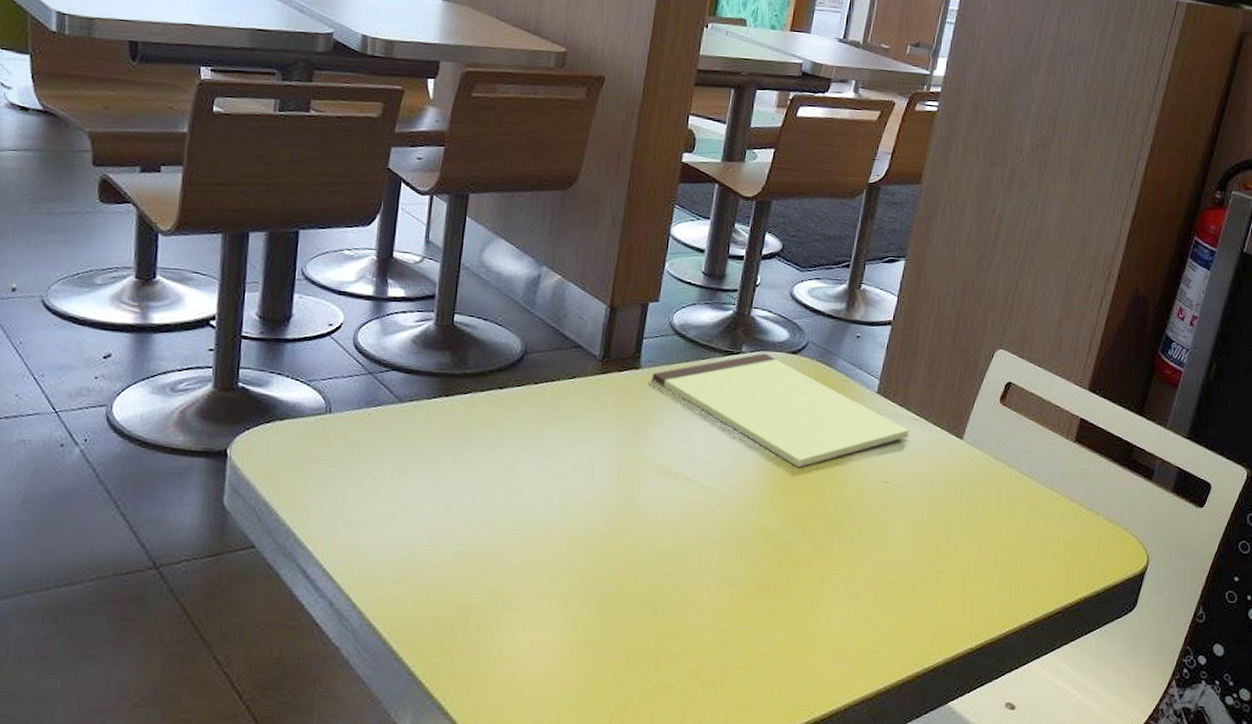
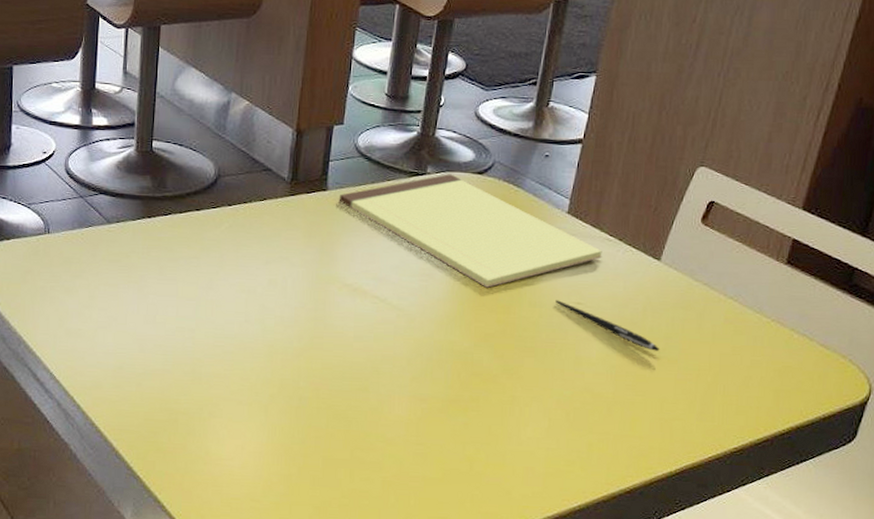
pen: none [865,479,962,528] -> present [555,300,660,351]

